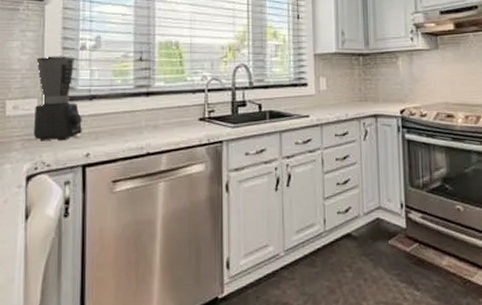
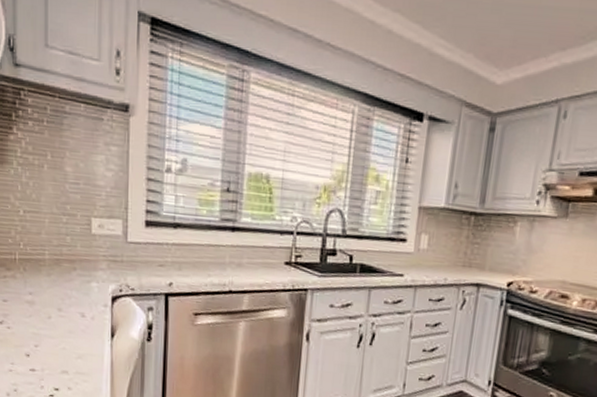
blender: present [34,56,82,141] -> none [119,175,166,267]

